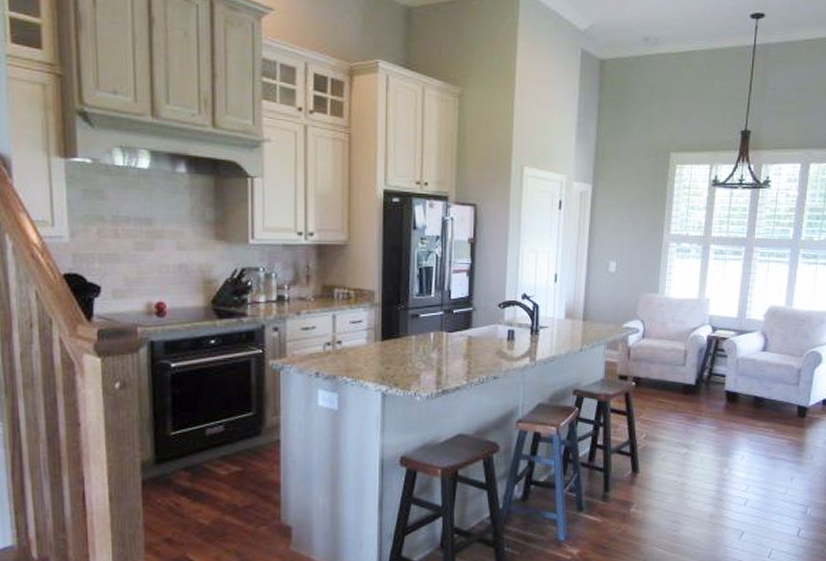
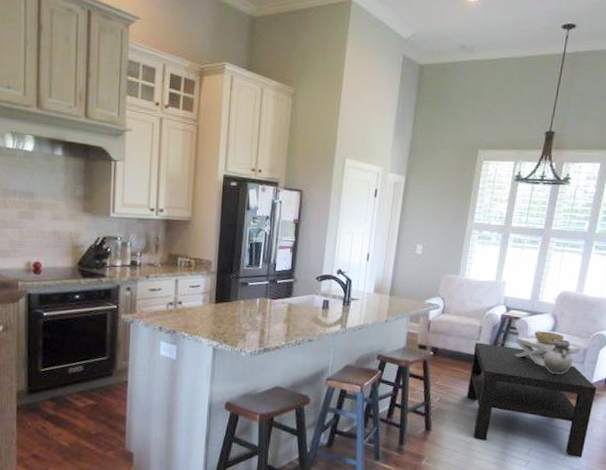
coffee table: none [675,368,815,491] -> present [466,342,597,458]
decorative bowl: none [724,352,795,391] -> present [514,331,581,367]
vase: none [755,359,787,399] -> present [543,339,573,375]

